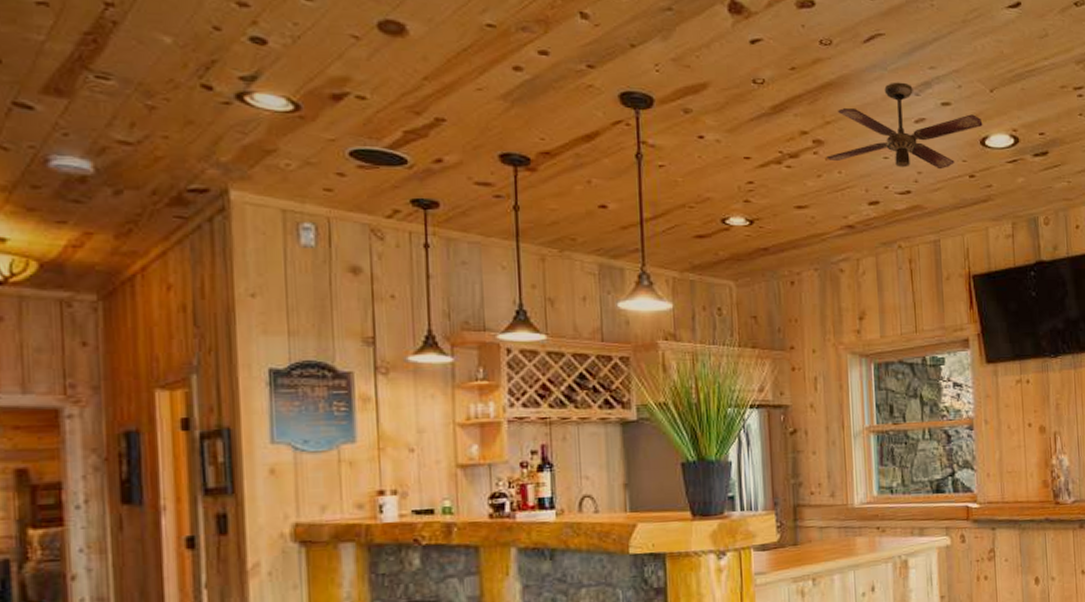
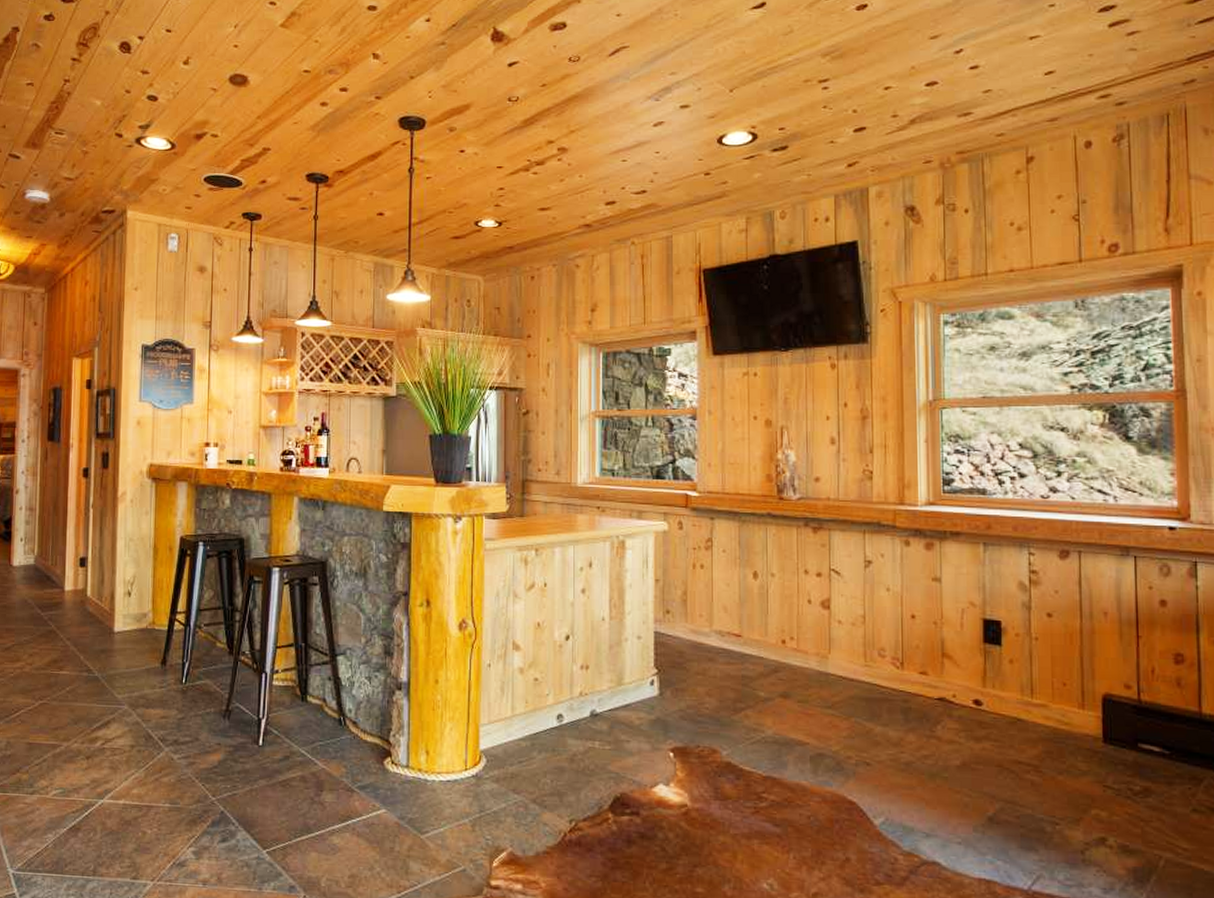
ceiling fan: present [826,82,983,170] -> none [569,89,721,169]

